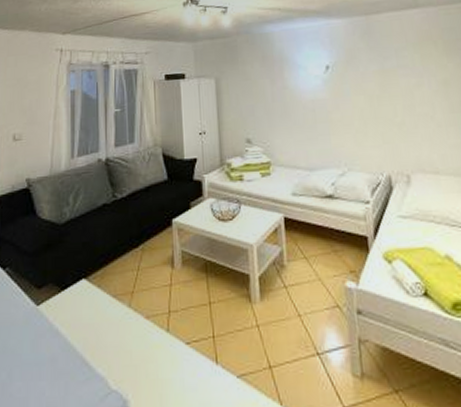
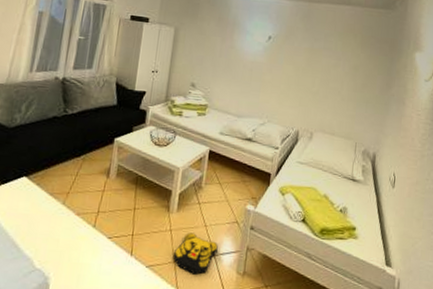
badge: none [266,326,322,382] -> present [173,232,218,275]

